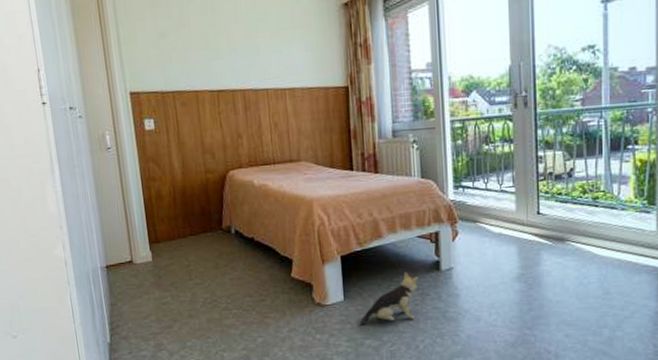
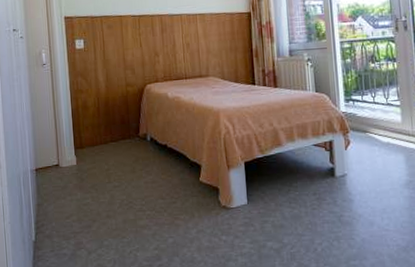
plush toy: present [360,271,418,324] -> none [262,177,315,227]

